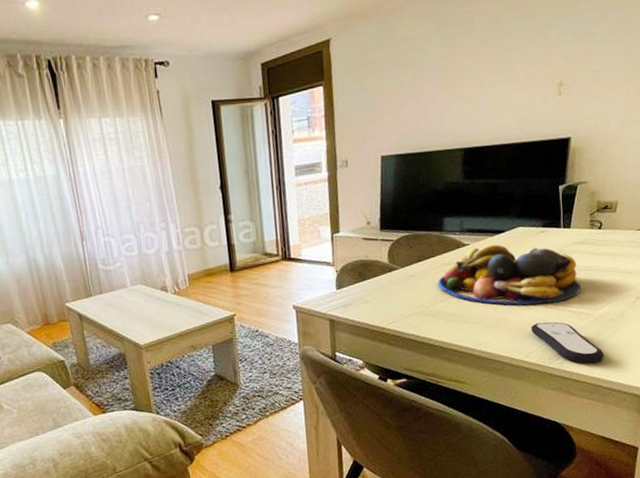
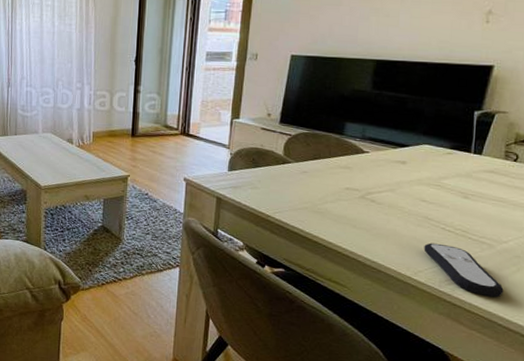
fruit bowl: present [437,244,581,306] -> none [330,156,486,227]

